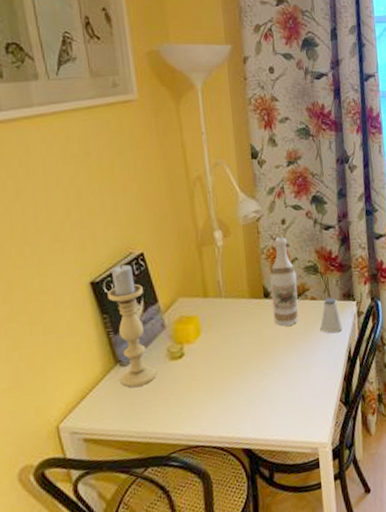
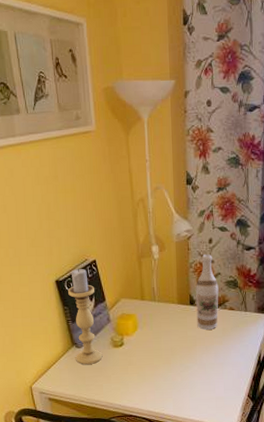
saltshaker: present [320,297,343,334] -> none [236,309,256,340]

